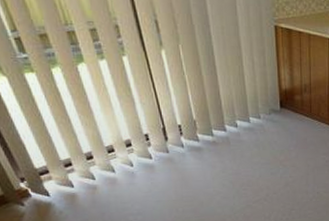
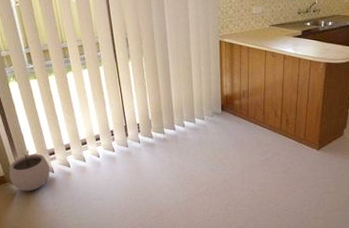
plant pot: none [10,161,69,212] -> present [9,149,50,191]

